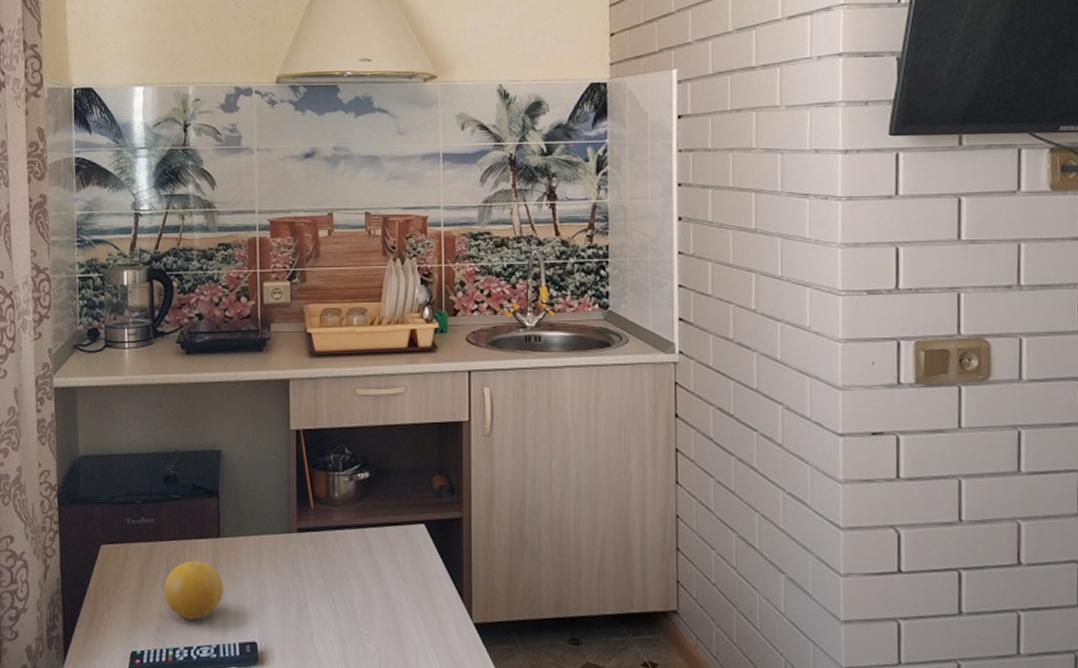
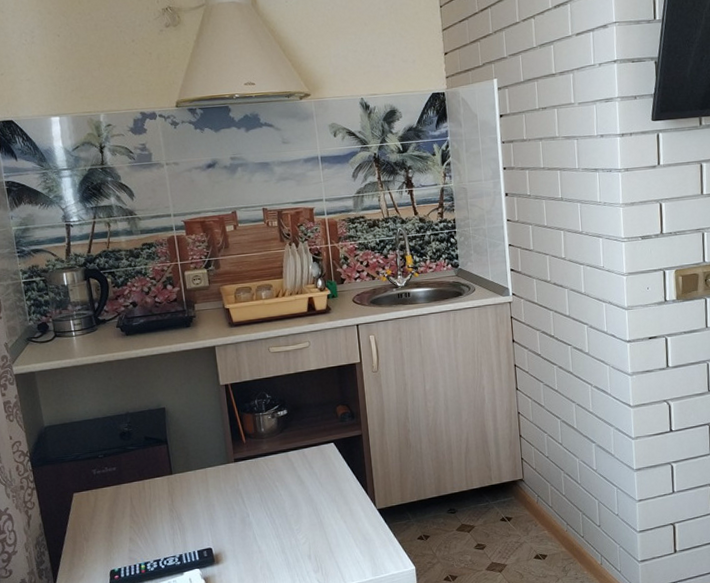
fruit: present [164,560,223,620] -> none [131,494,181,540]

